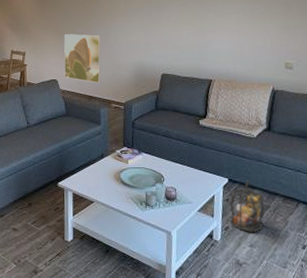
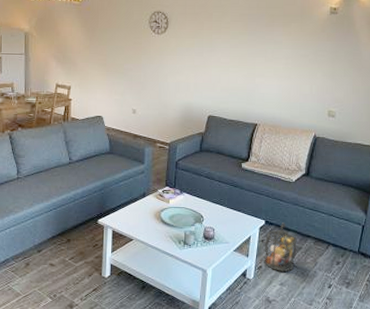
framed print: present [64,34,101,84] -> none [110,70,150,122]

